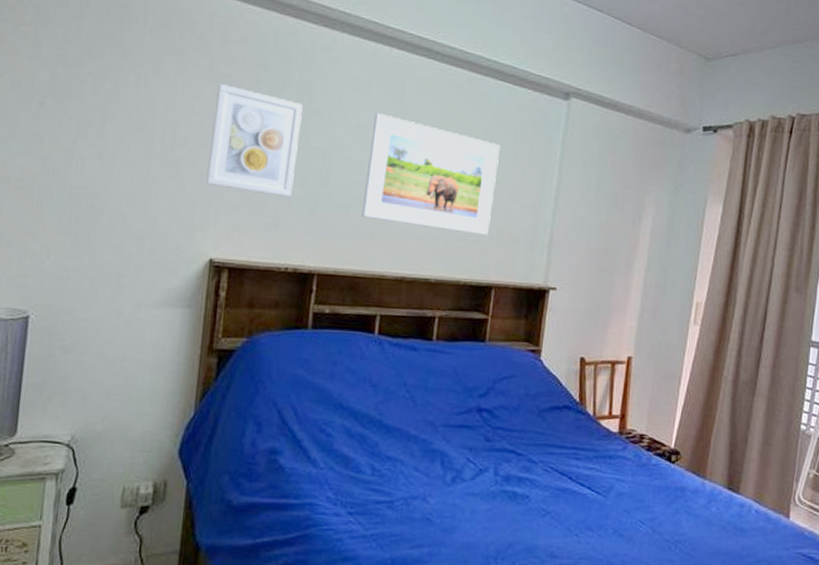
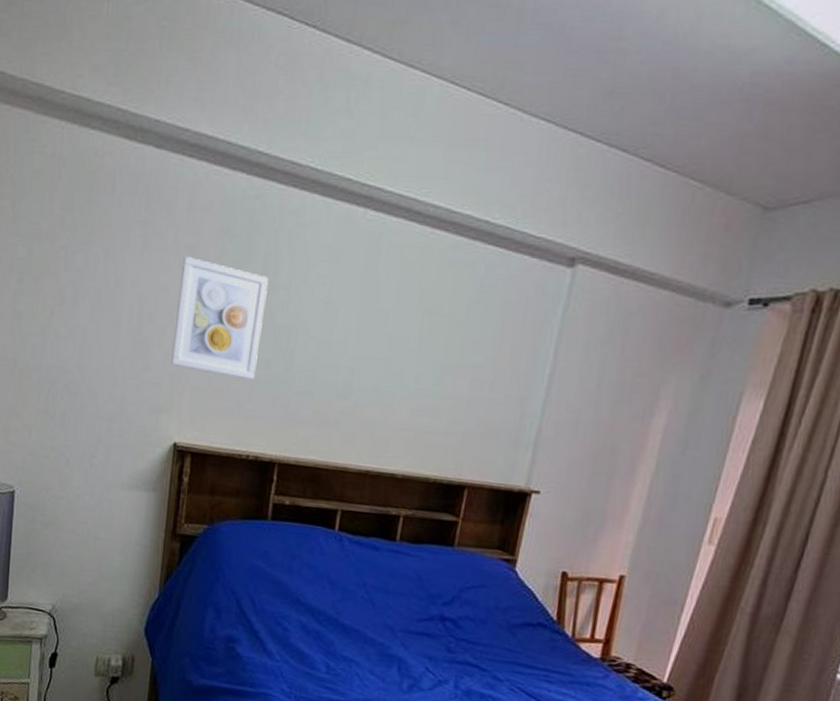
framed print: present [361,112,501,235] -> none [326,285,486,428]

